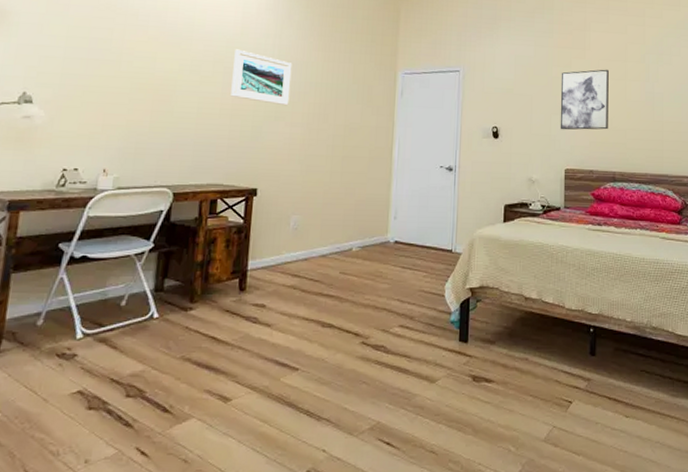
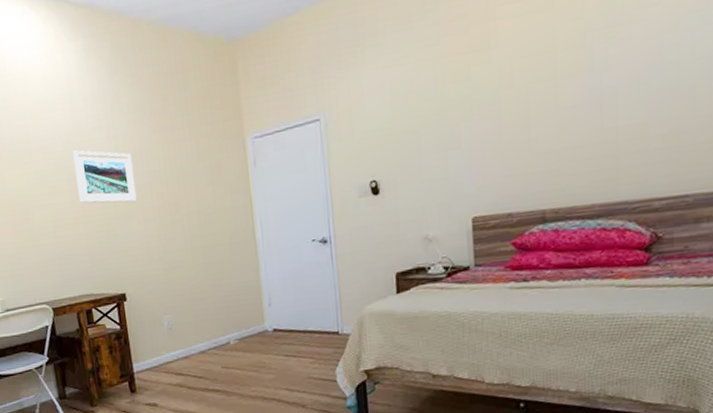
wall art: present [560,69,609,130] -> none [456,69,531,168]

